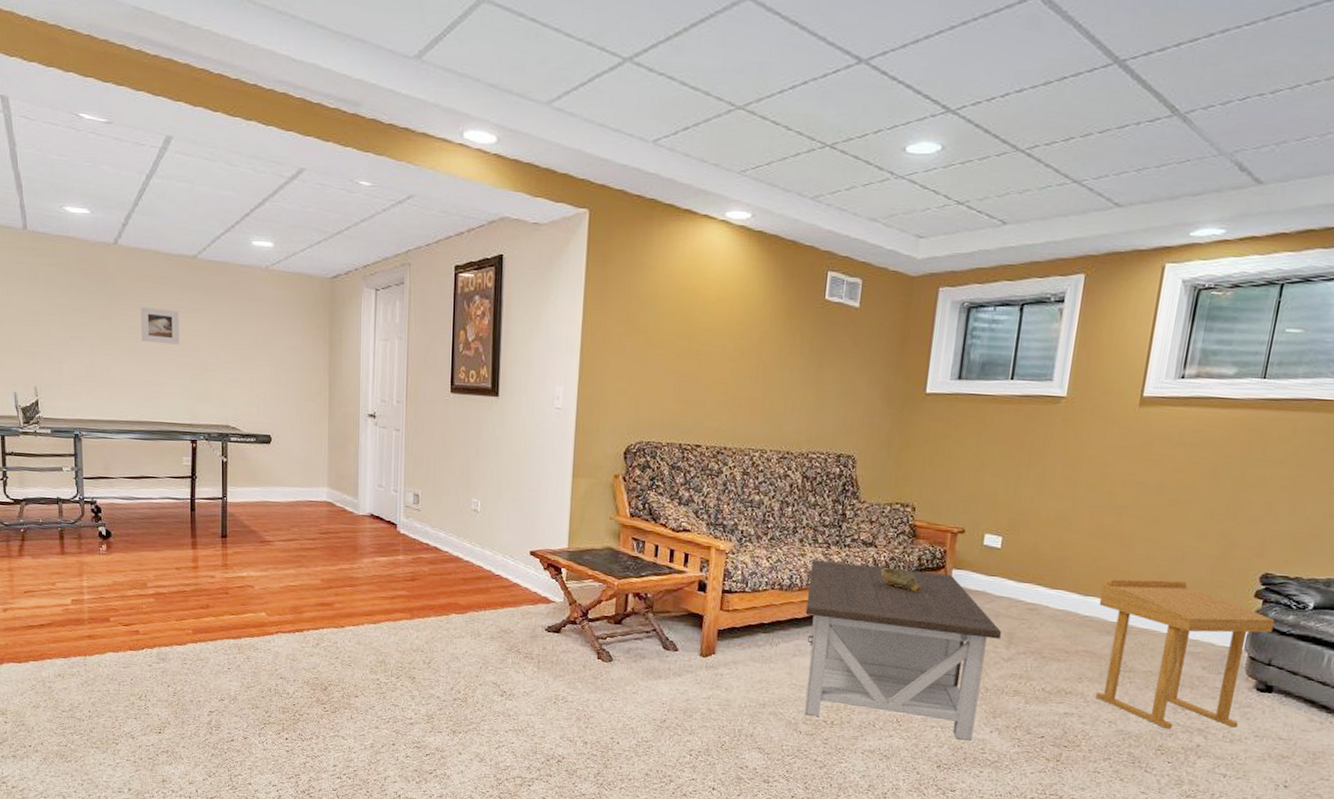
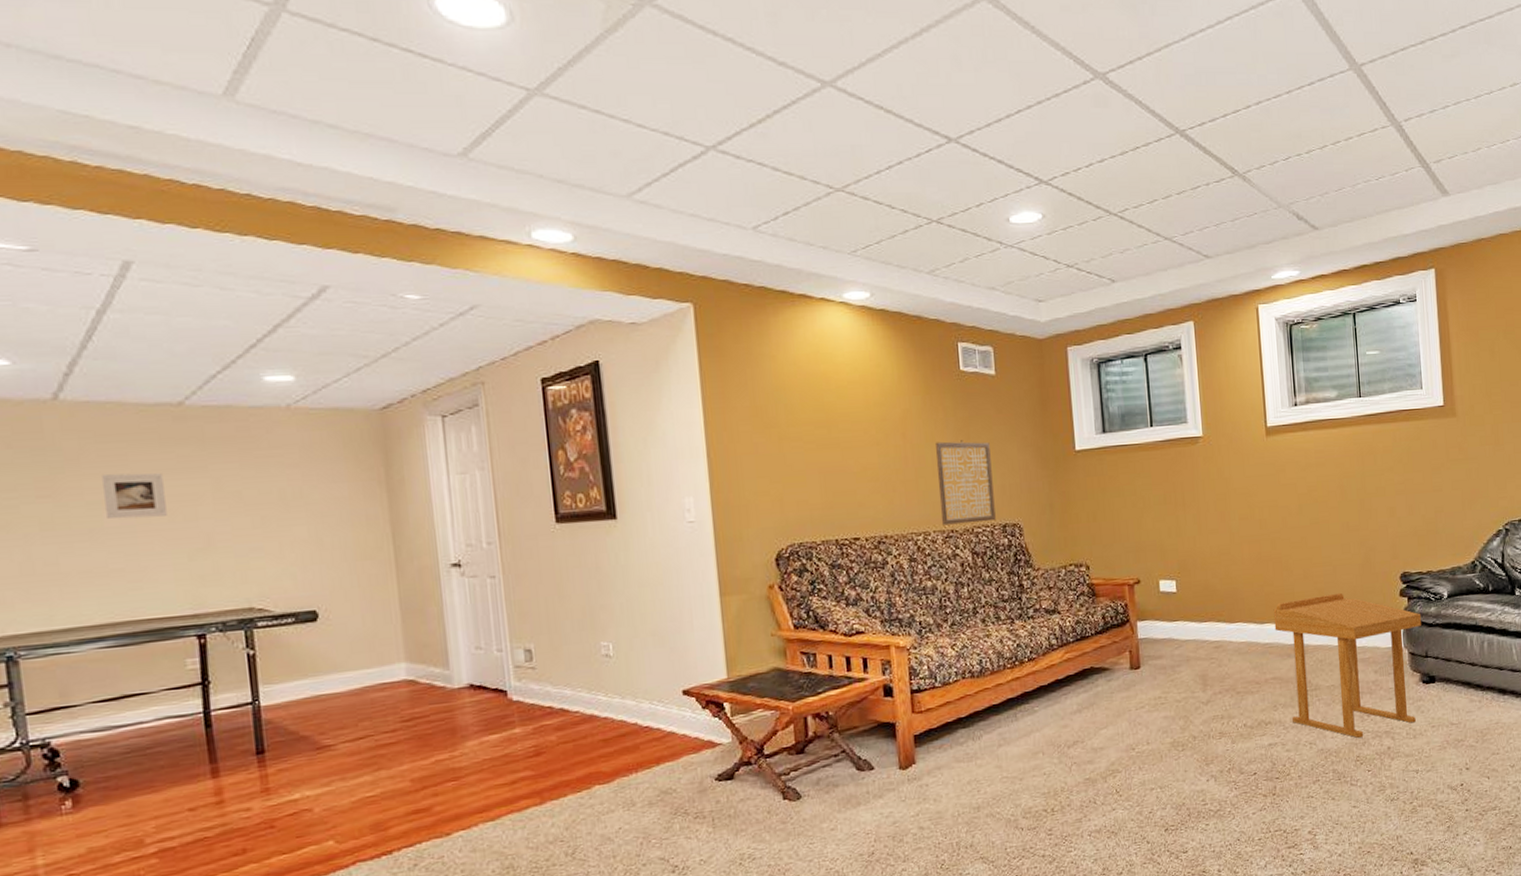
wall art: none [779,366,840,450] -> present [934,440,996,526]
coffee table: present [803,559,1002,741] -> none [999,627,1196,808]
decorative bowl: present [880,568,922,592] -> none [1069,631,1112,652]

